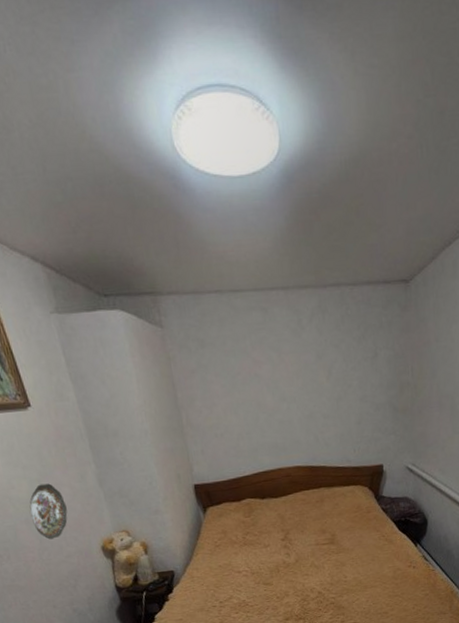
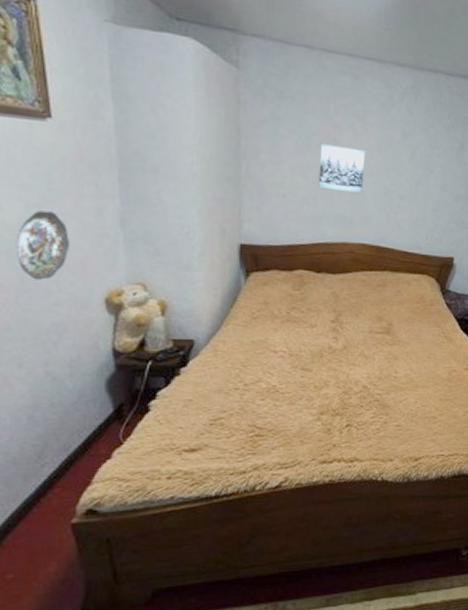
wall art: none [244,378,290,424] -> present [318,143,366,194]

